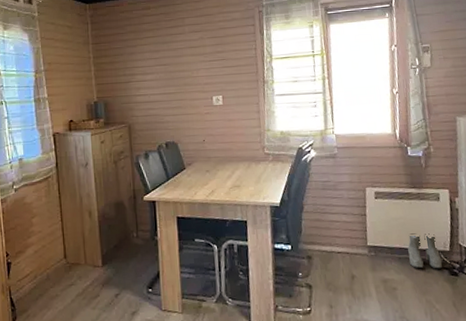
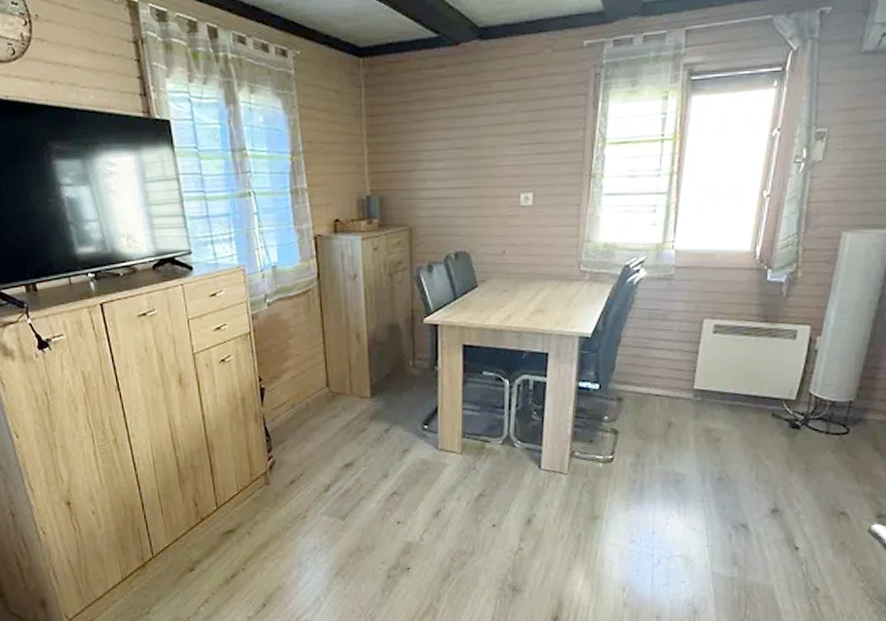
boots: present [407,233,443,269] -> none [741,377,784,420]

